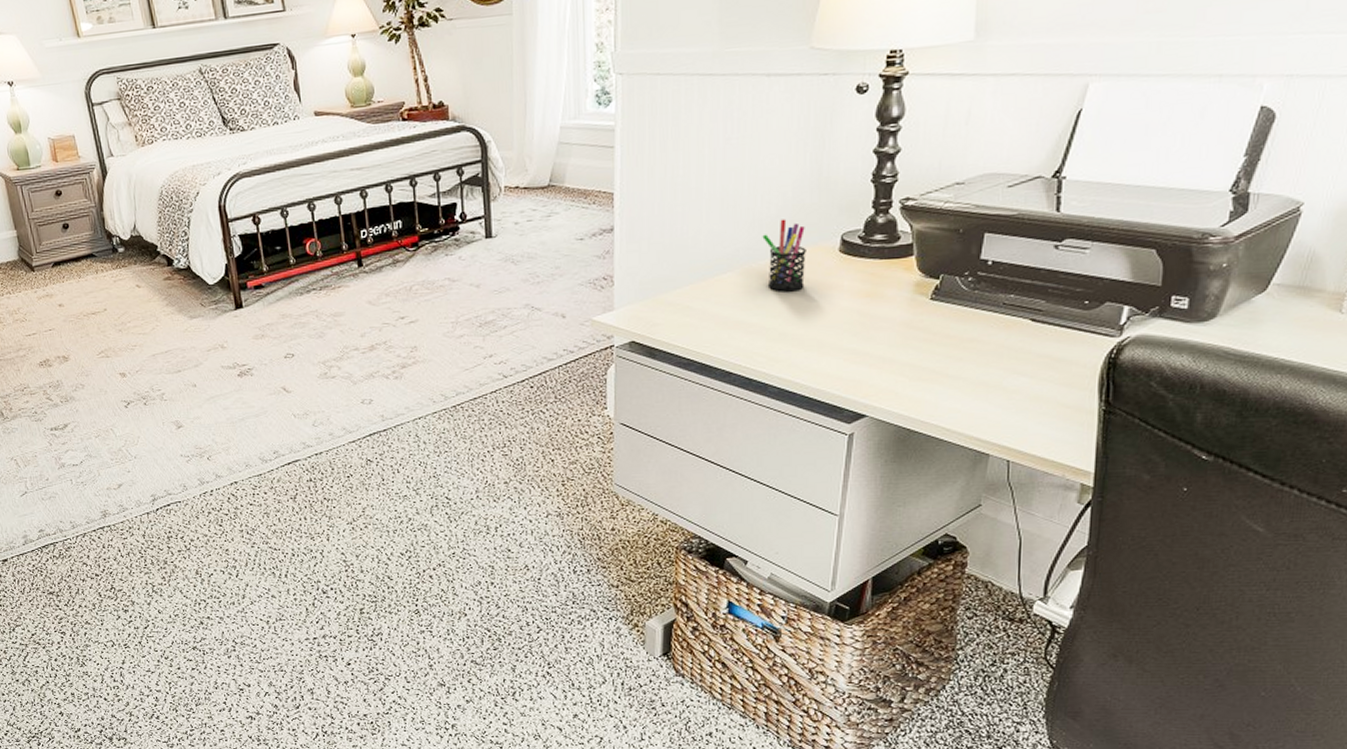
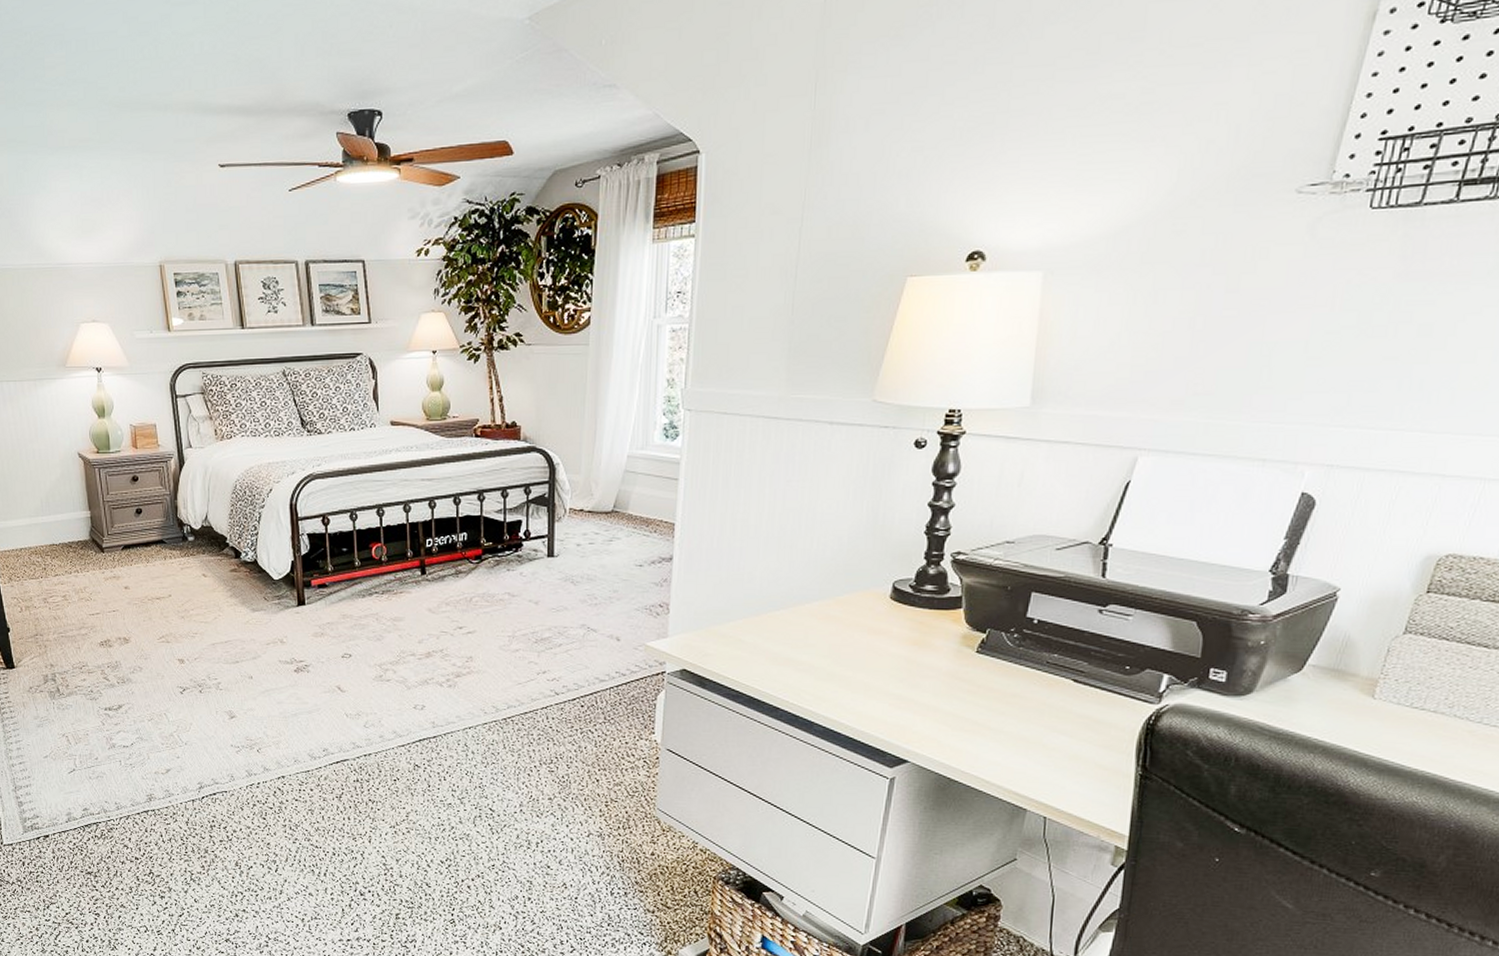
pen holder: present [762,219,806,292] -> none [816,562,859,634]

